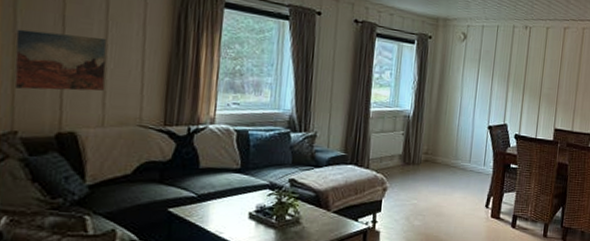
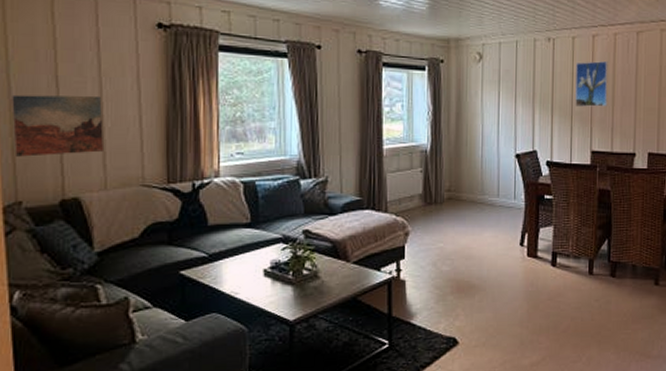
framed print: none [544,50,576,91] -> present [575,61,608,107]

